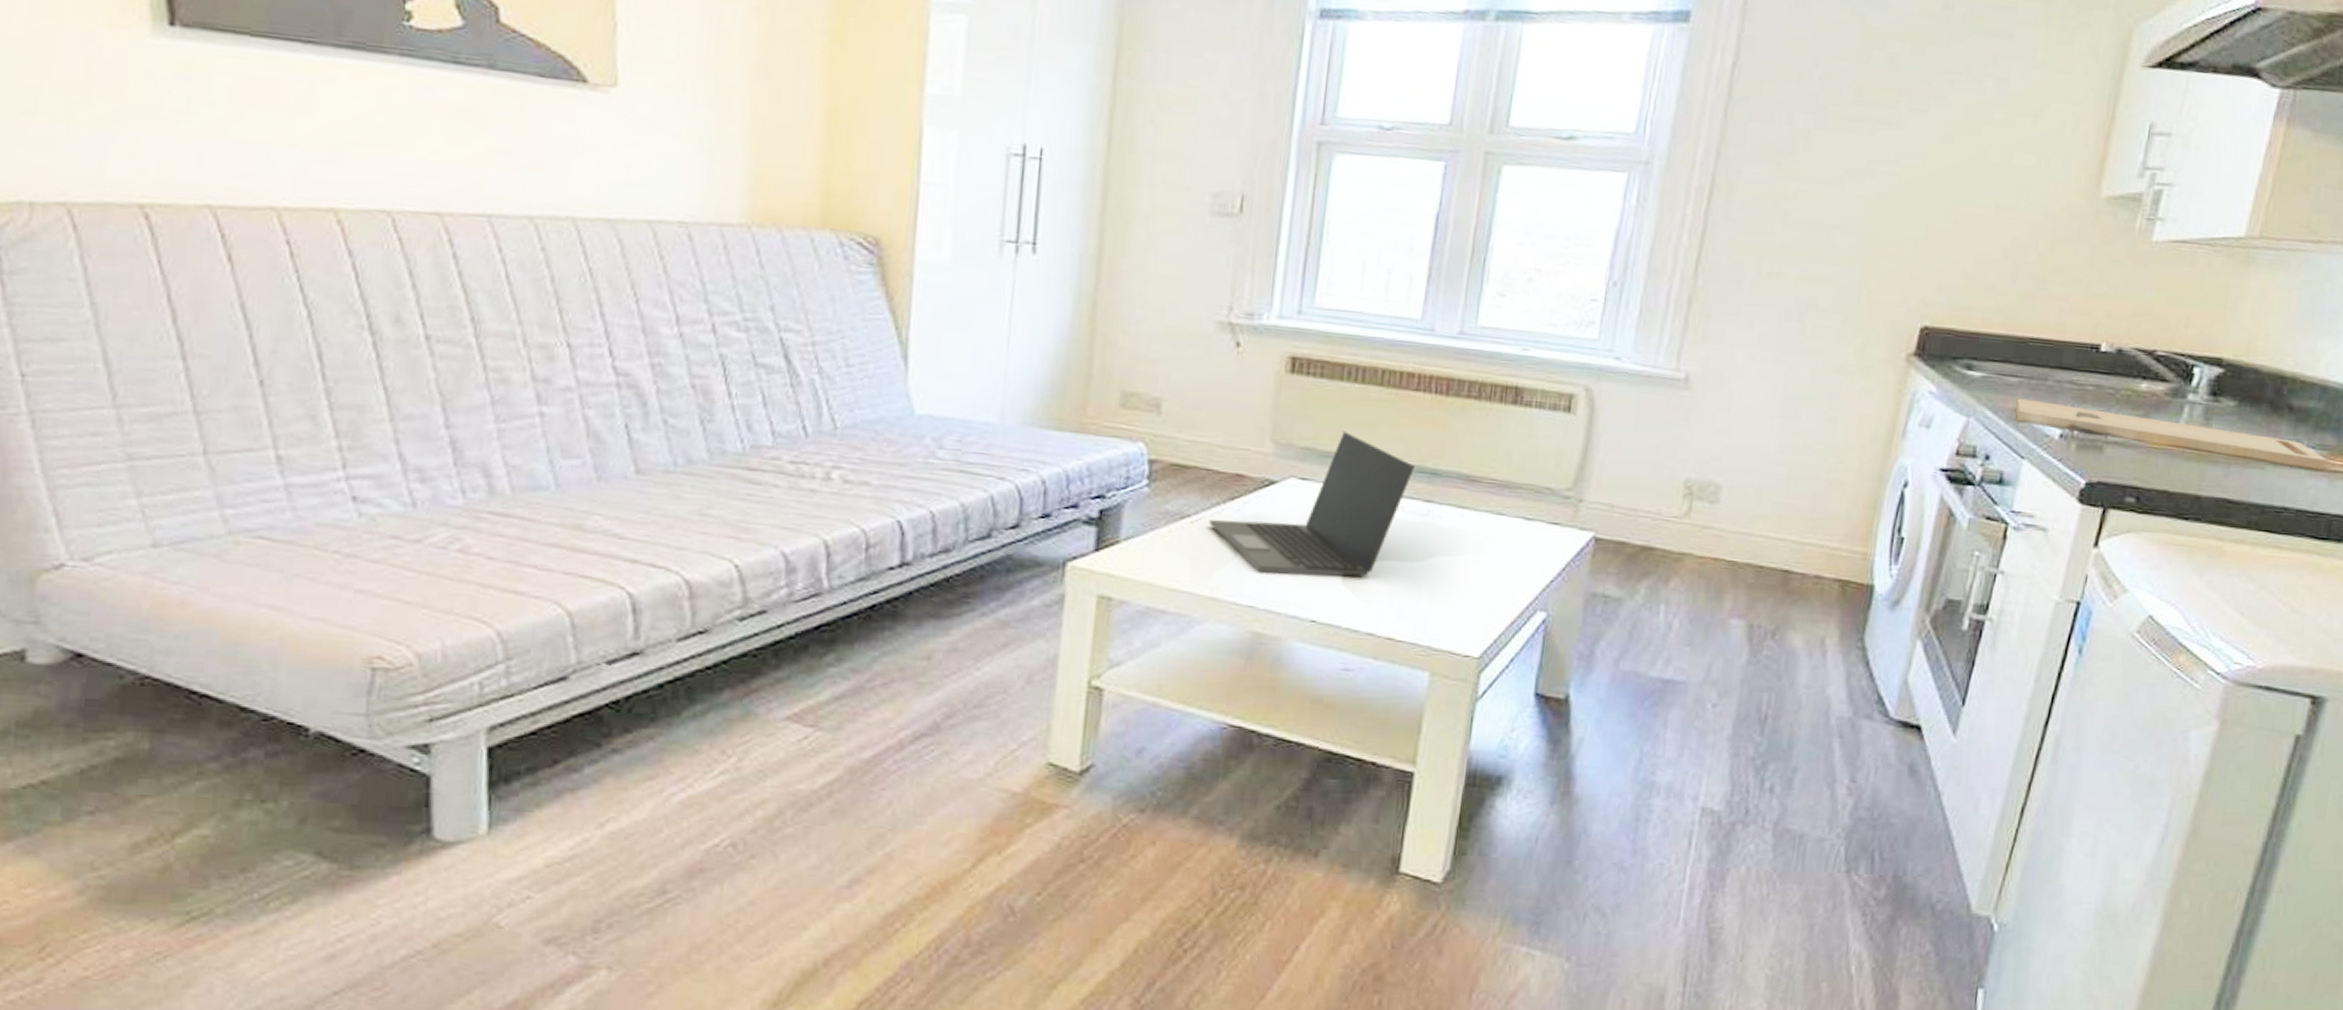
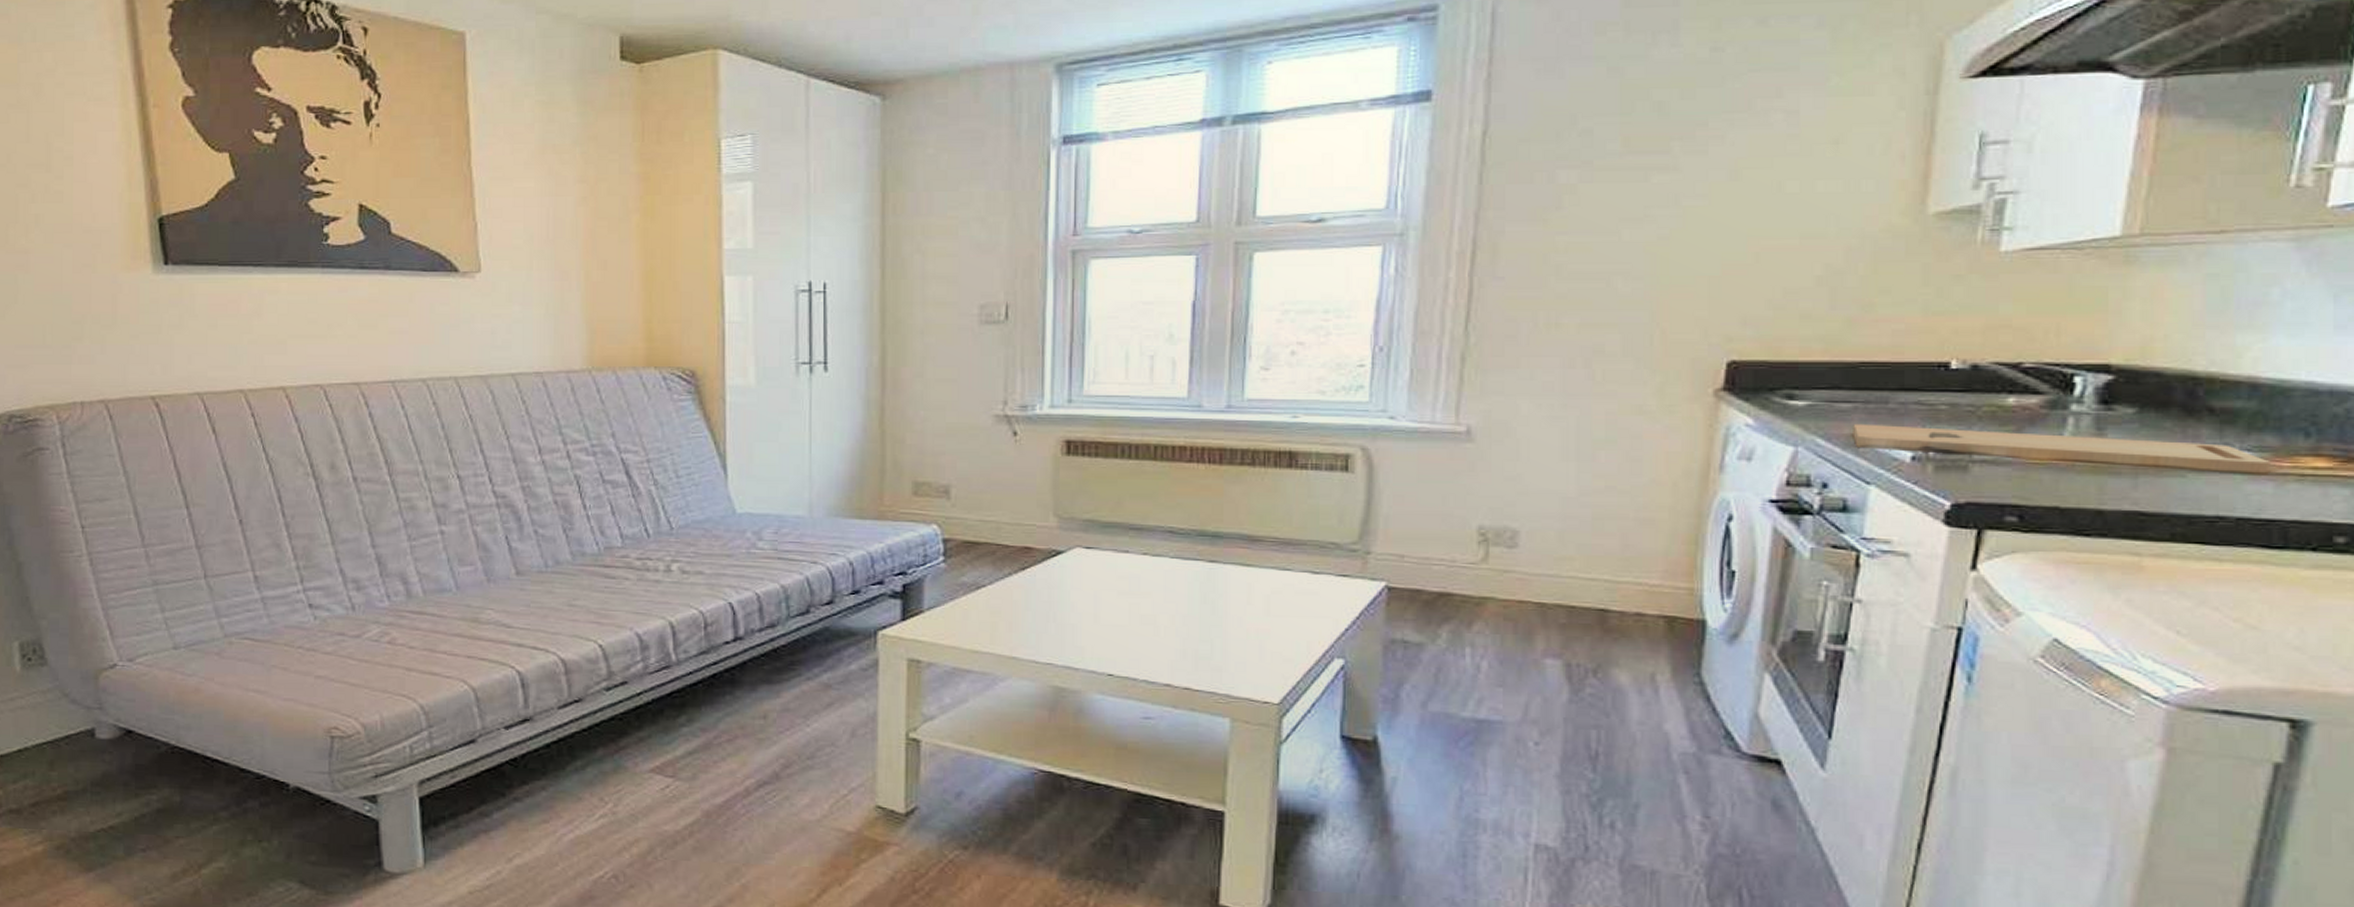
laptop: present [1208,431,1415,577] -> none [1003,503,1195,633]

